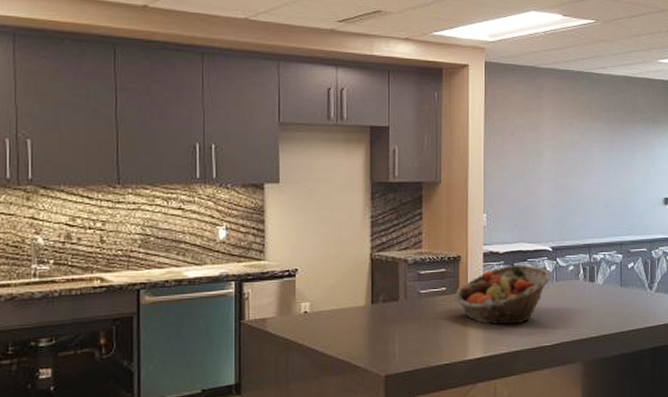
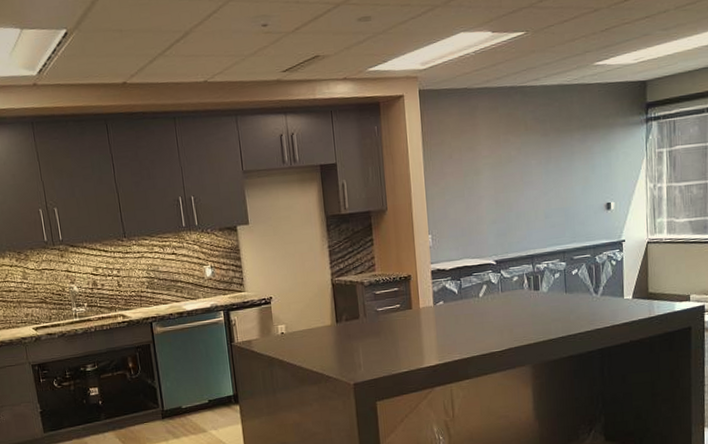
fruit basket: present [455,264,552,325] -> none [408,279,497,335]

